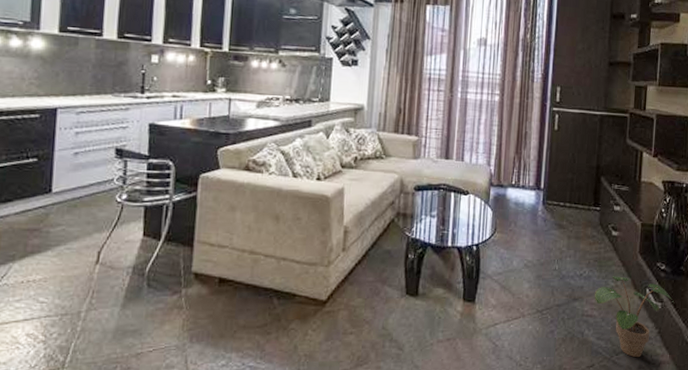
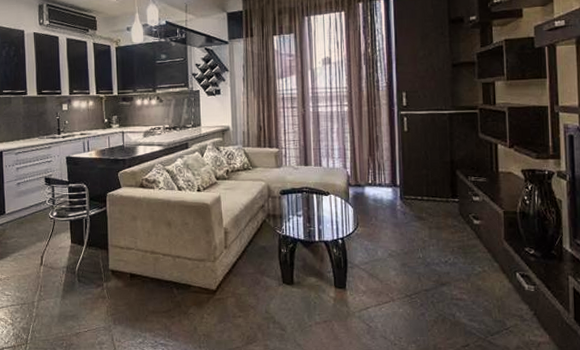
potted plant: present [594,276,675,358] -> none [461,262,549,338]

